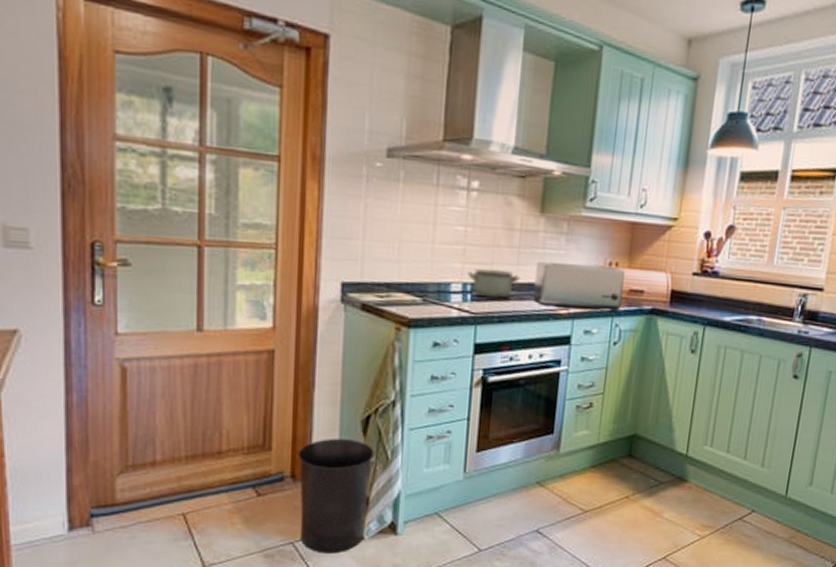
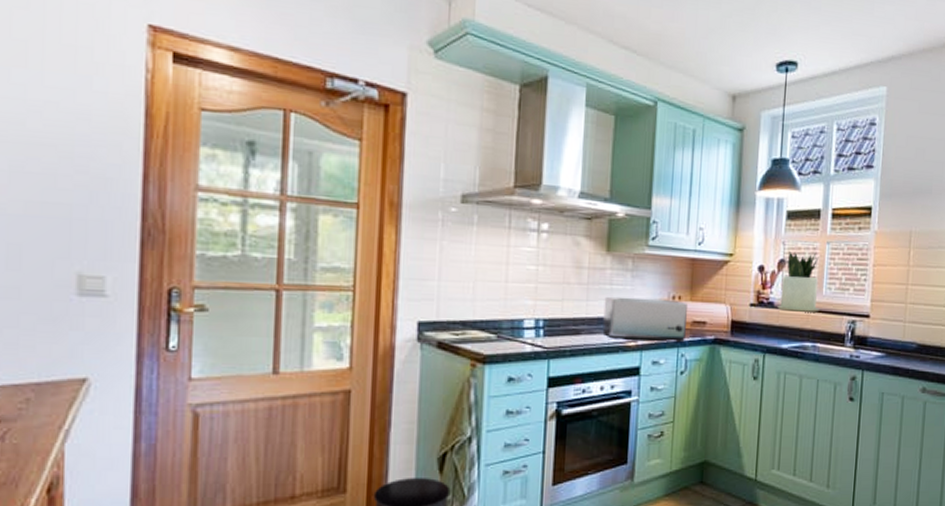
cooking pot: present [467,268,520,300] -> none [539,305,590,334]
planter: none [722,217,773,285] -> present [777,252,820,313]

